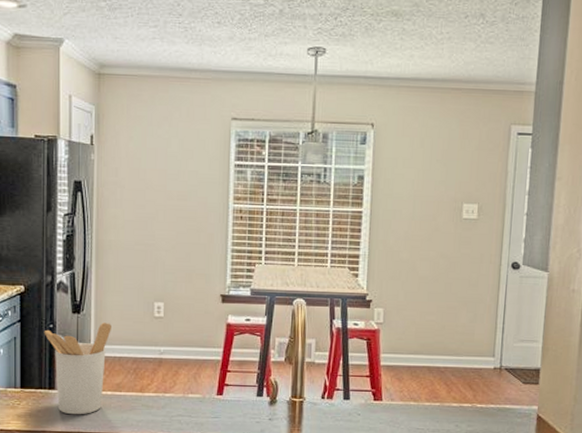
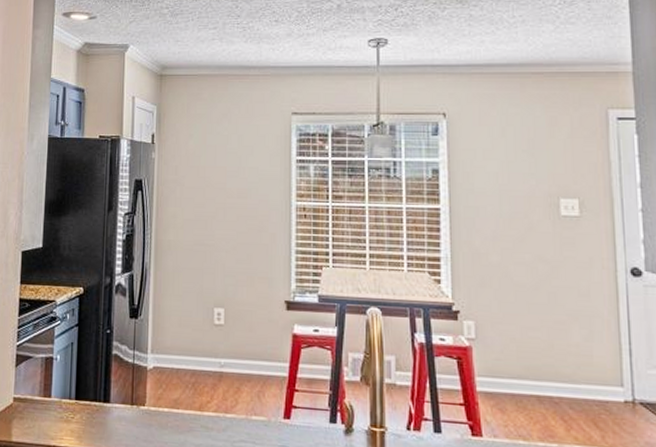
utensil holder: present [44,323,111,415] -> none [101,329,169,434]

